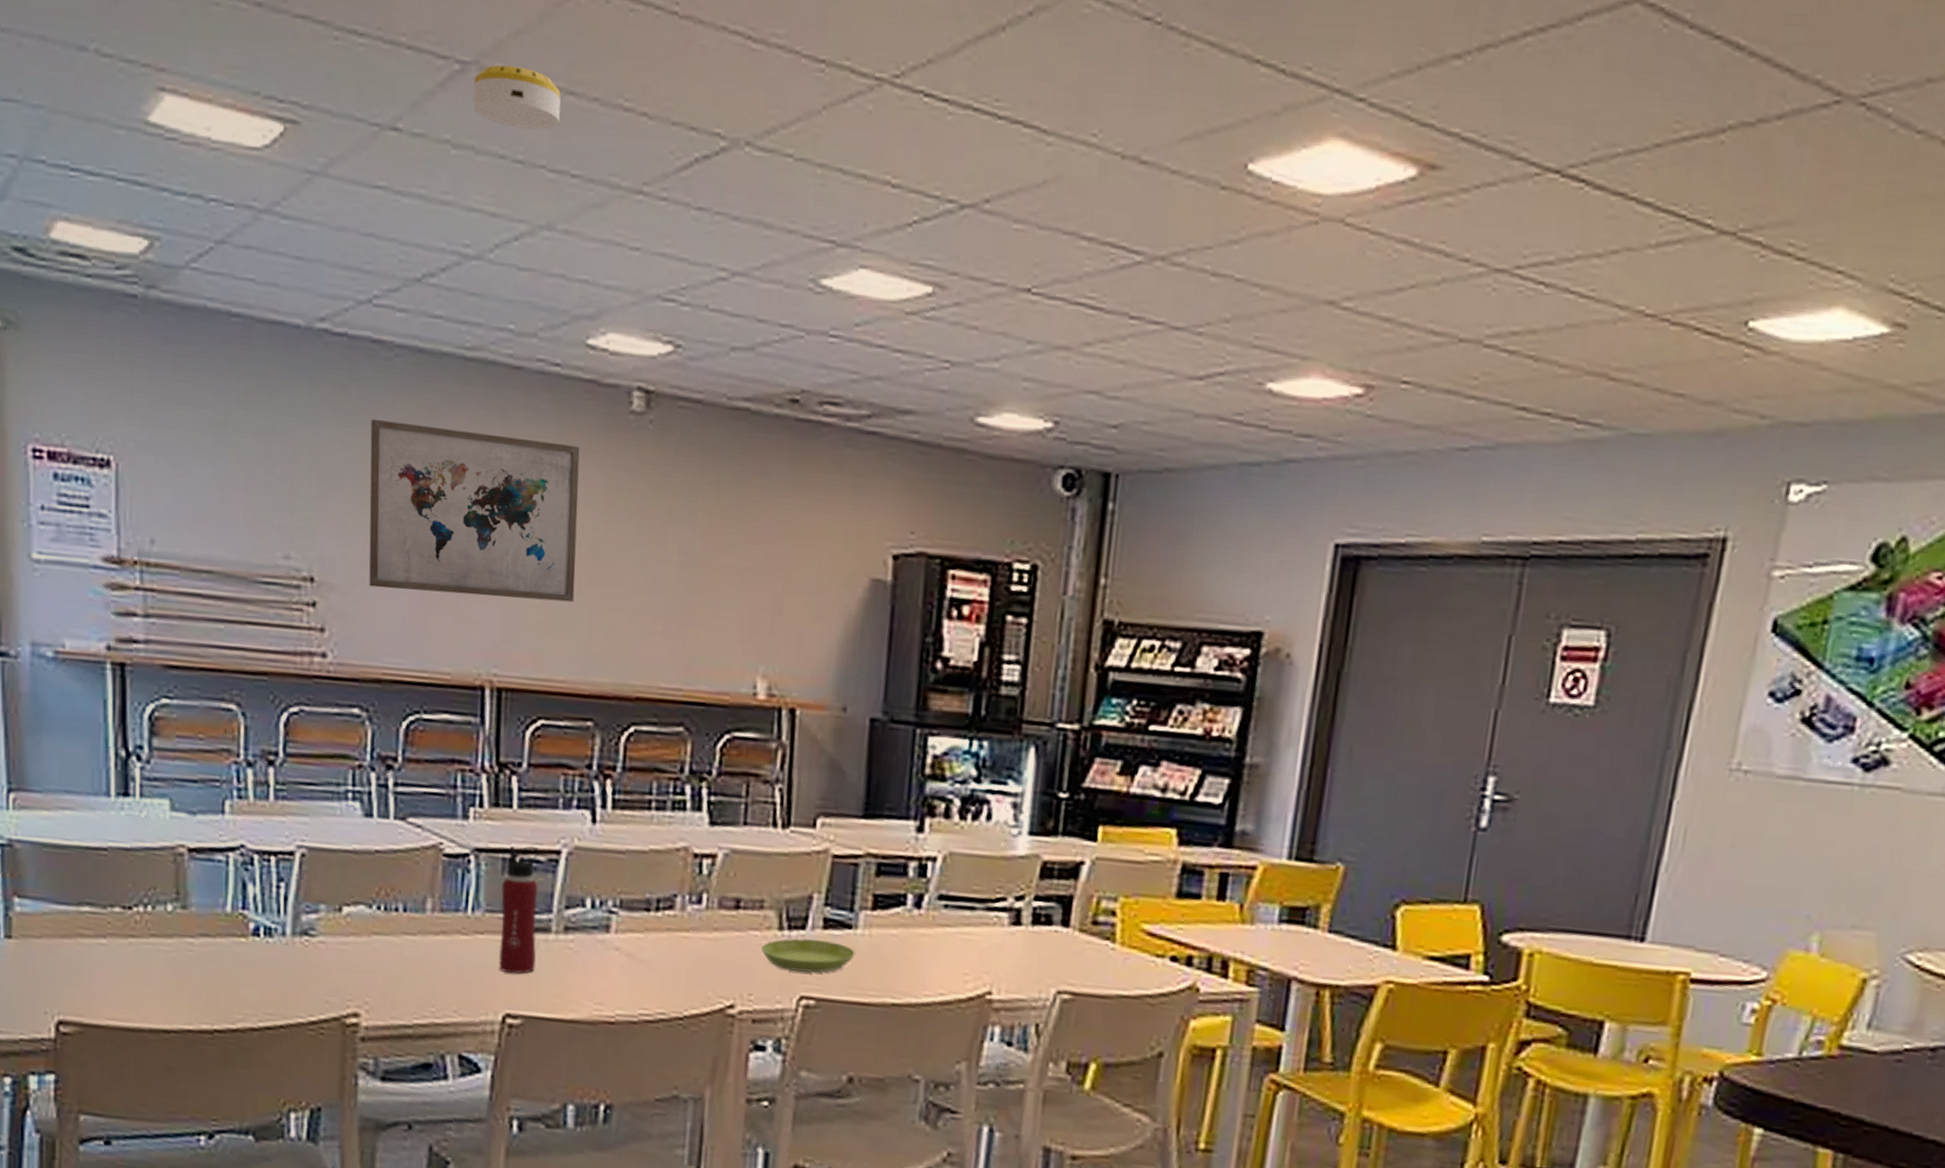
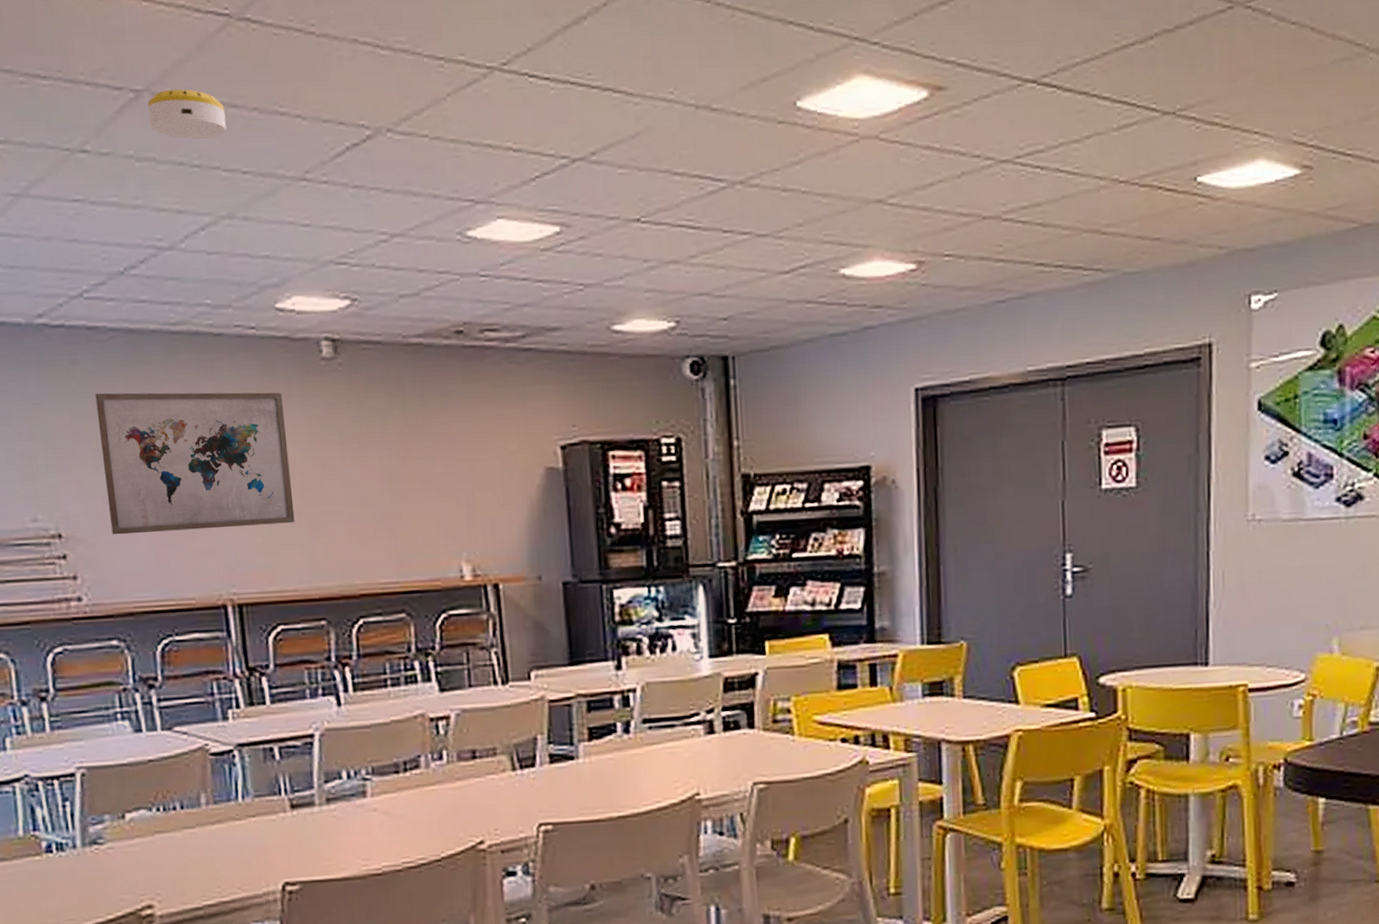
water bottle: present [498,846,540,974] -> none [265,734,305,847]
saucer: present [760,938,855,973] -> none [499,773,580,804]

